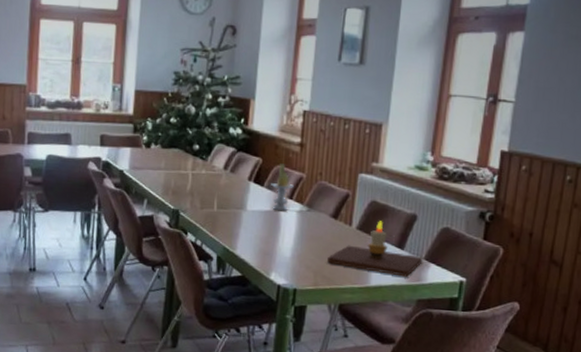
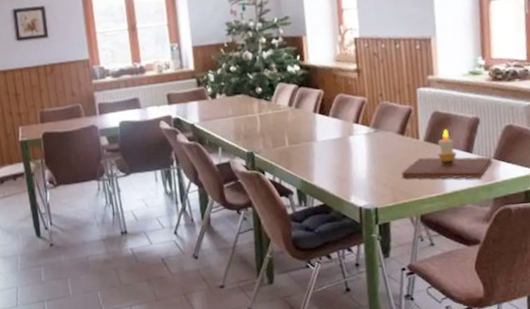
candle: present [271,163,295,211] -> none [336,91,359,137]

